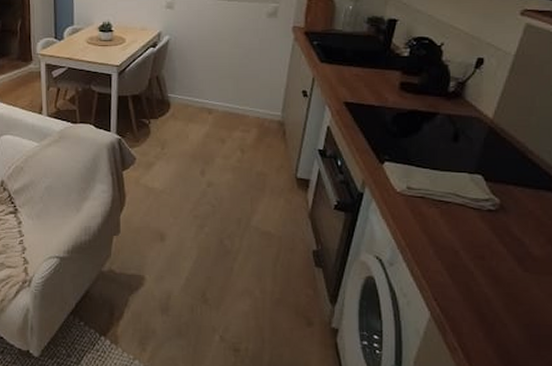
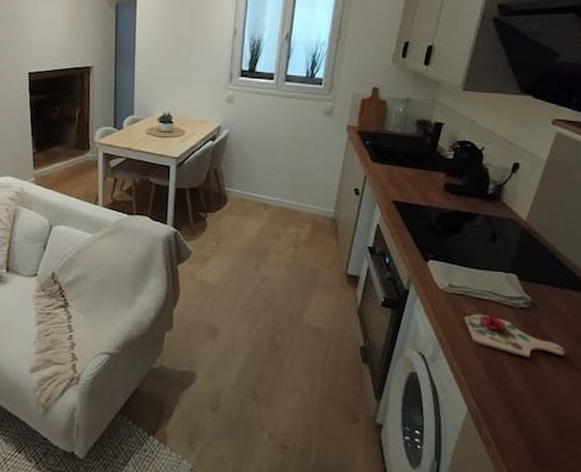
cutting board: none [424,212,540,261] -> present [464,309,566,357]

